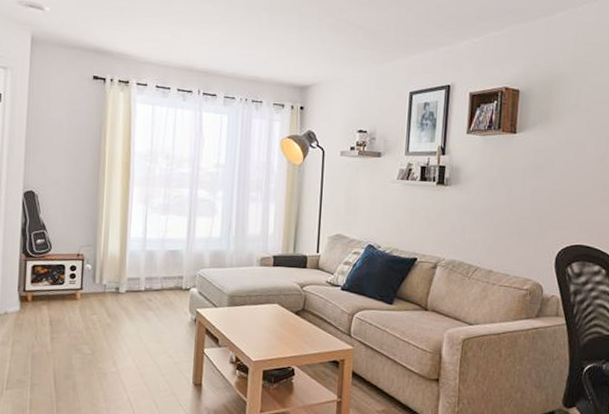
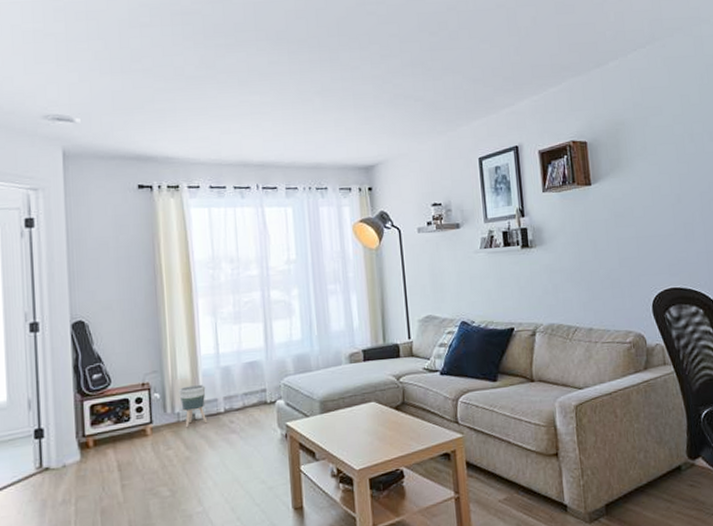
planter: none [107,262,131,299] -> present [179,384,208,428]

